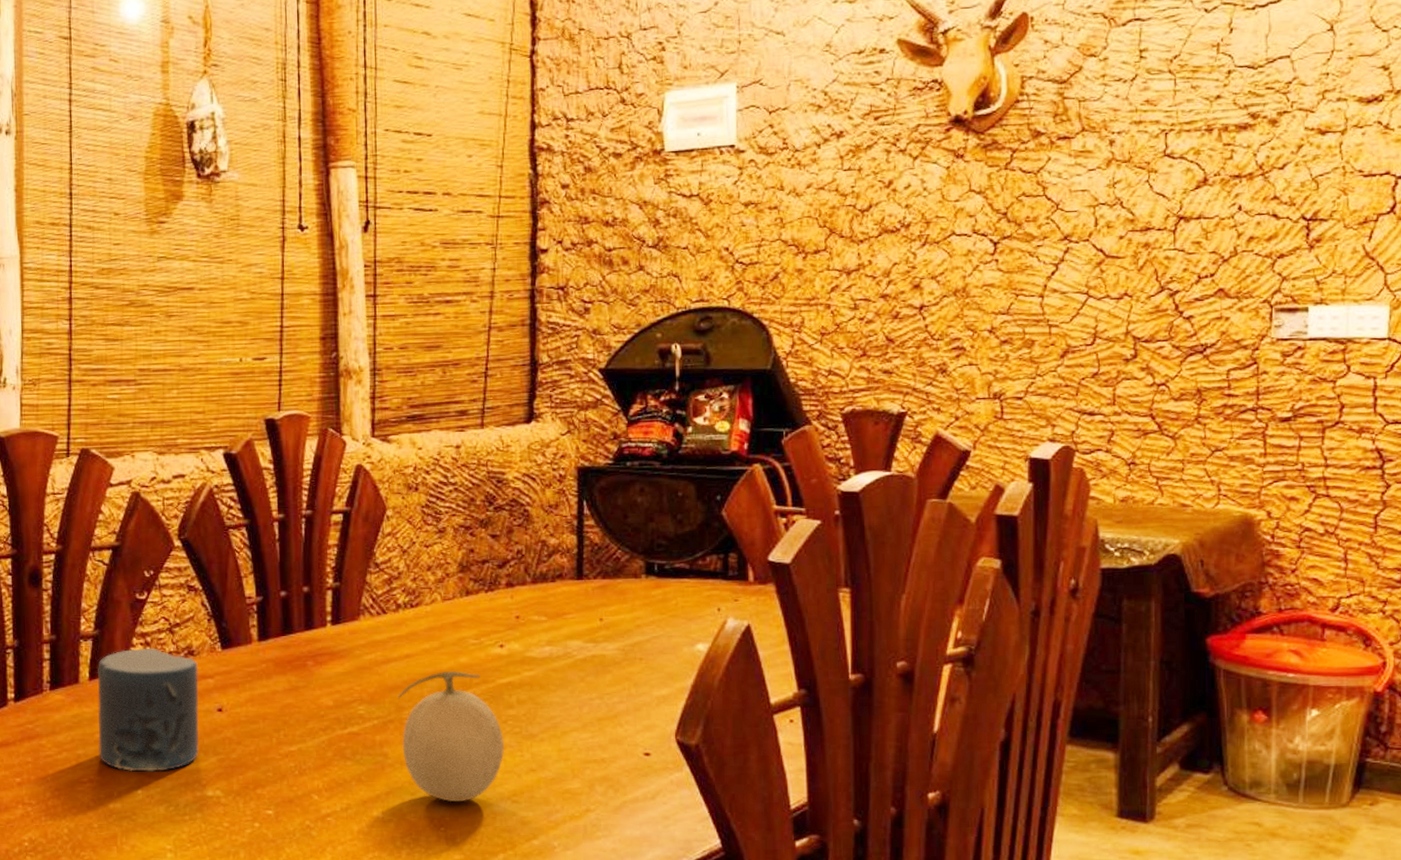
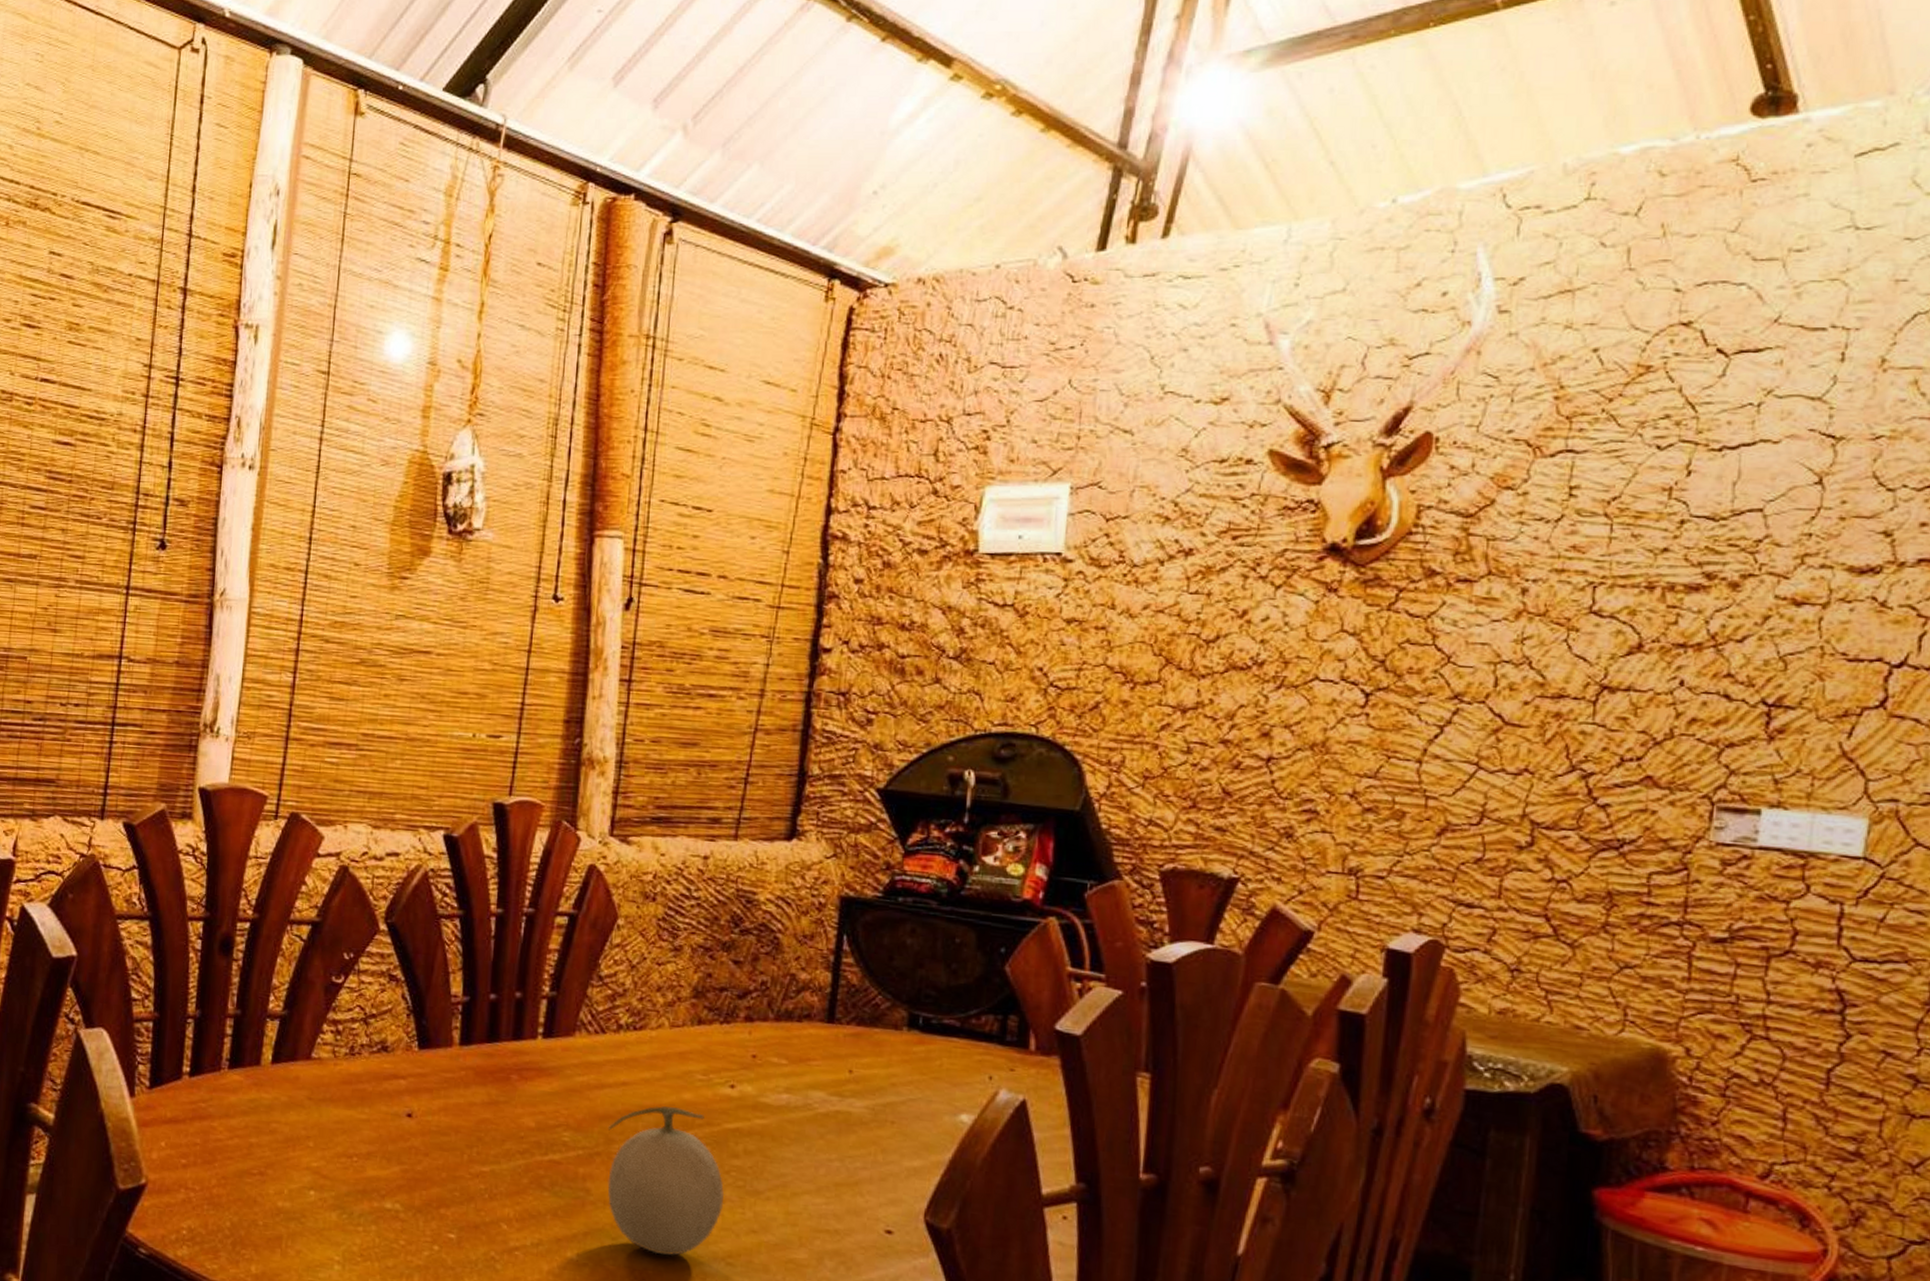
candle: present [97,648,200,772] -> none [273,1035,391,1175]

